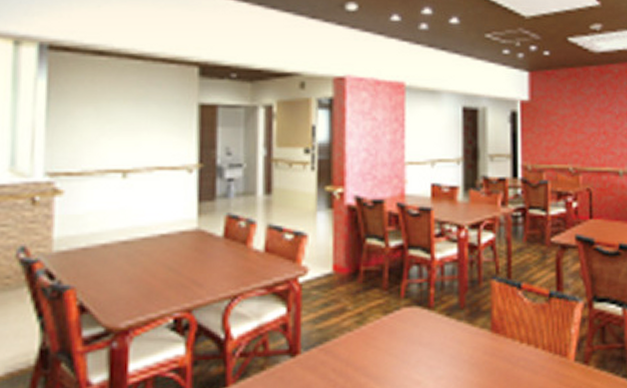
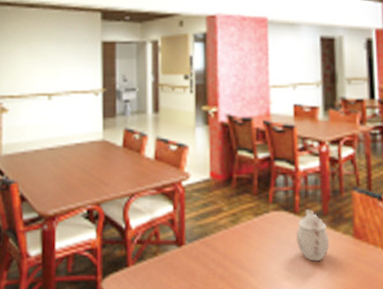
teapot: none [430,303,466,362] -> present [296,209,330,262]

